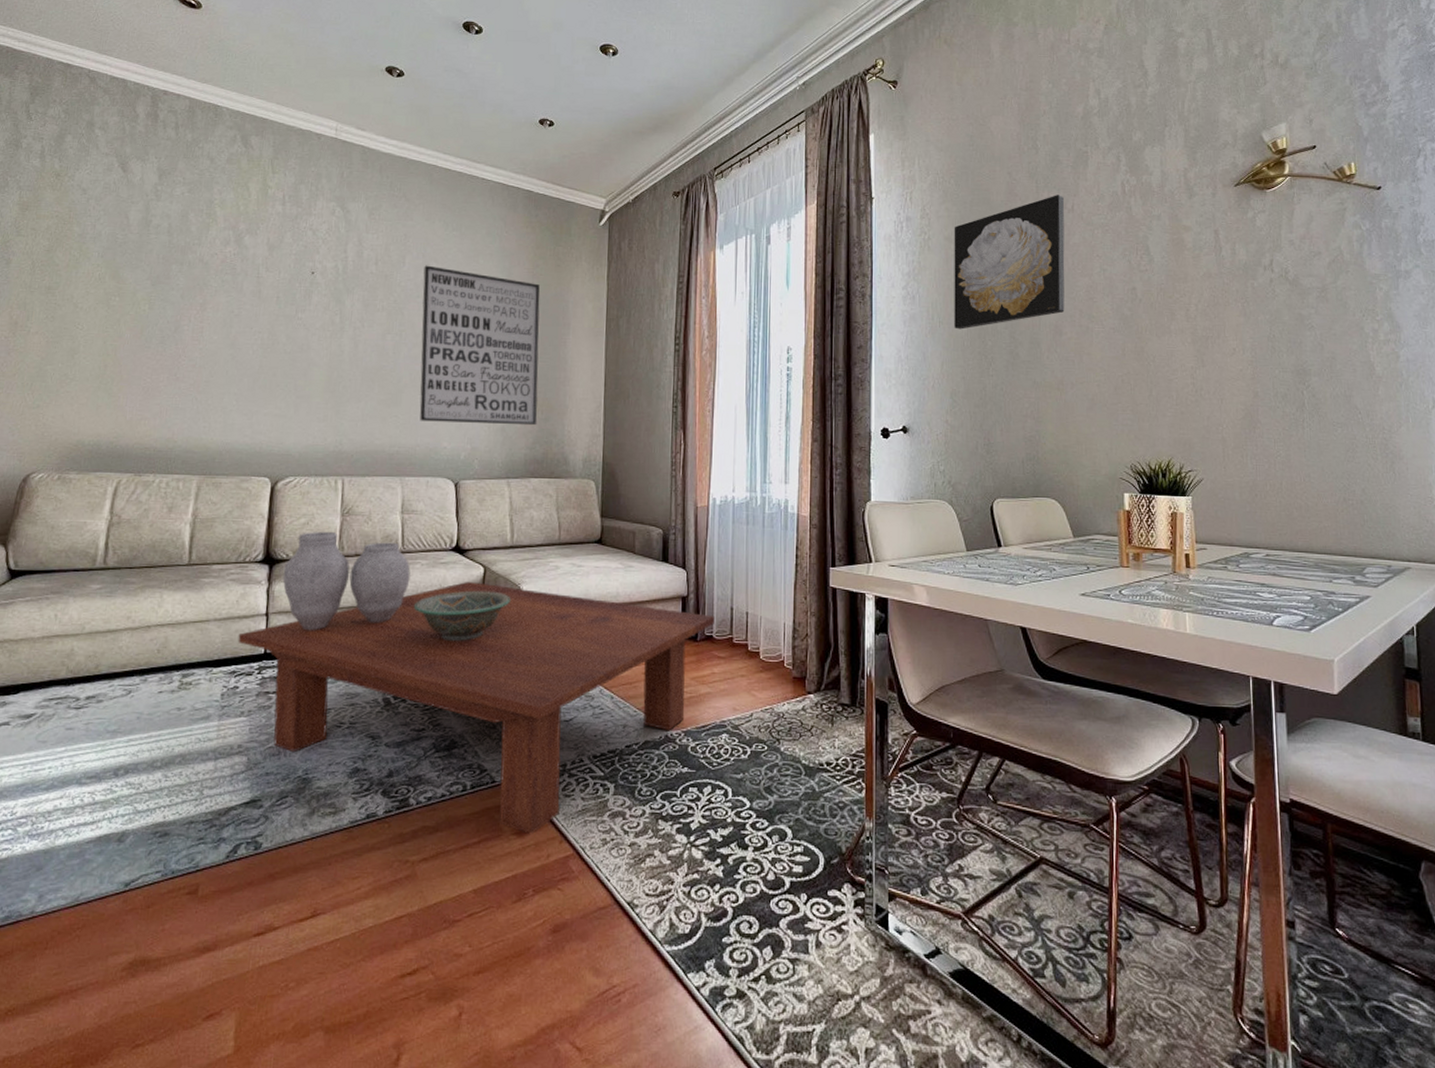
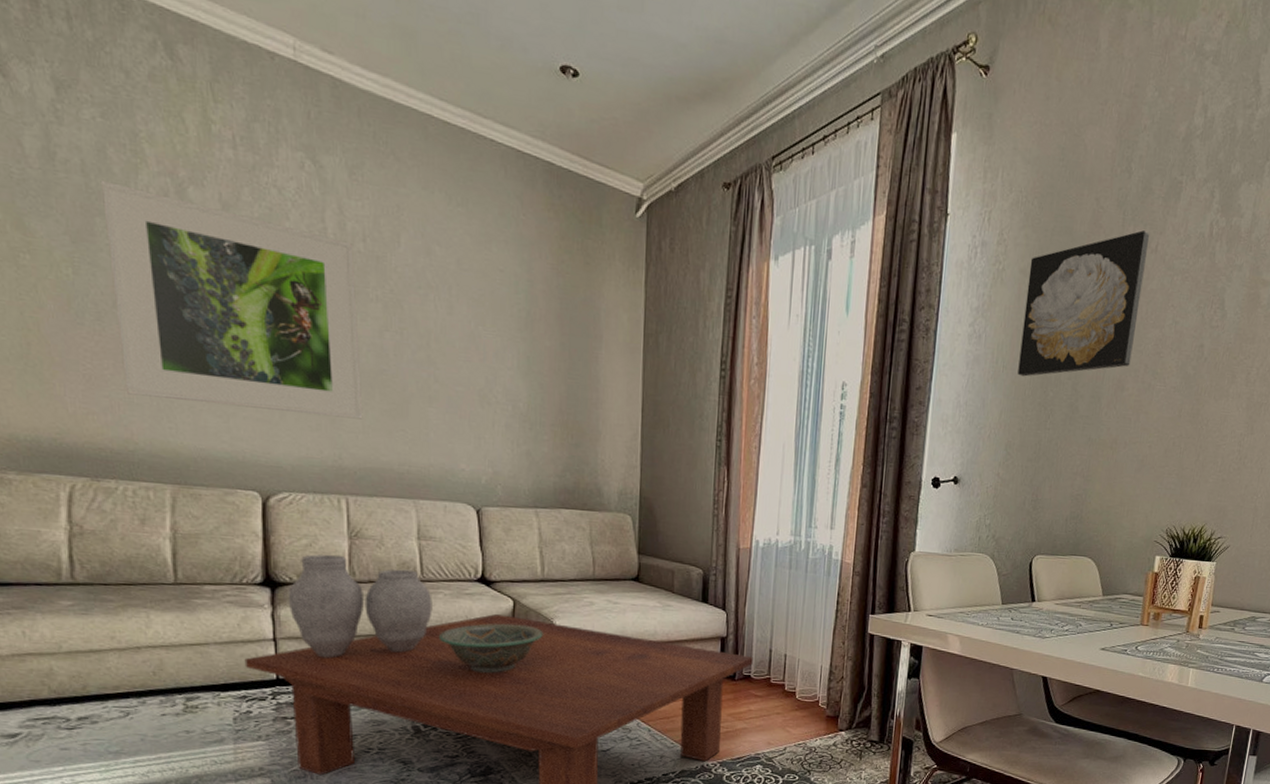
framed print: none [174,237,368,409] -> present [100,179,363,420]
wall art: present [419,265,540,426] -> none [424,248,567,452]

